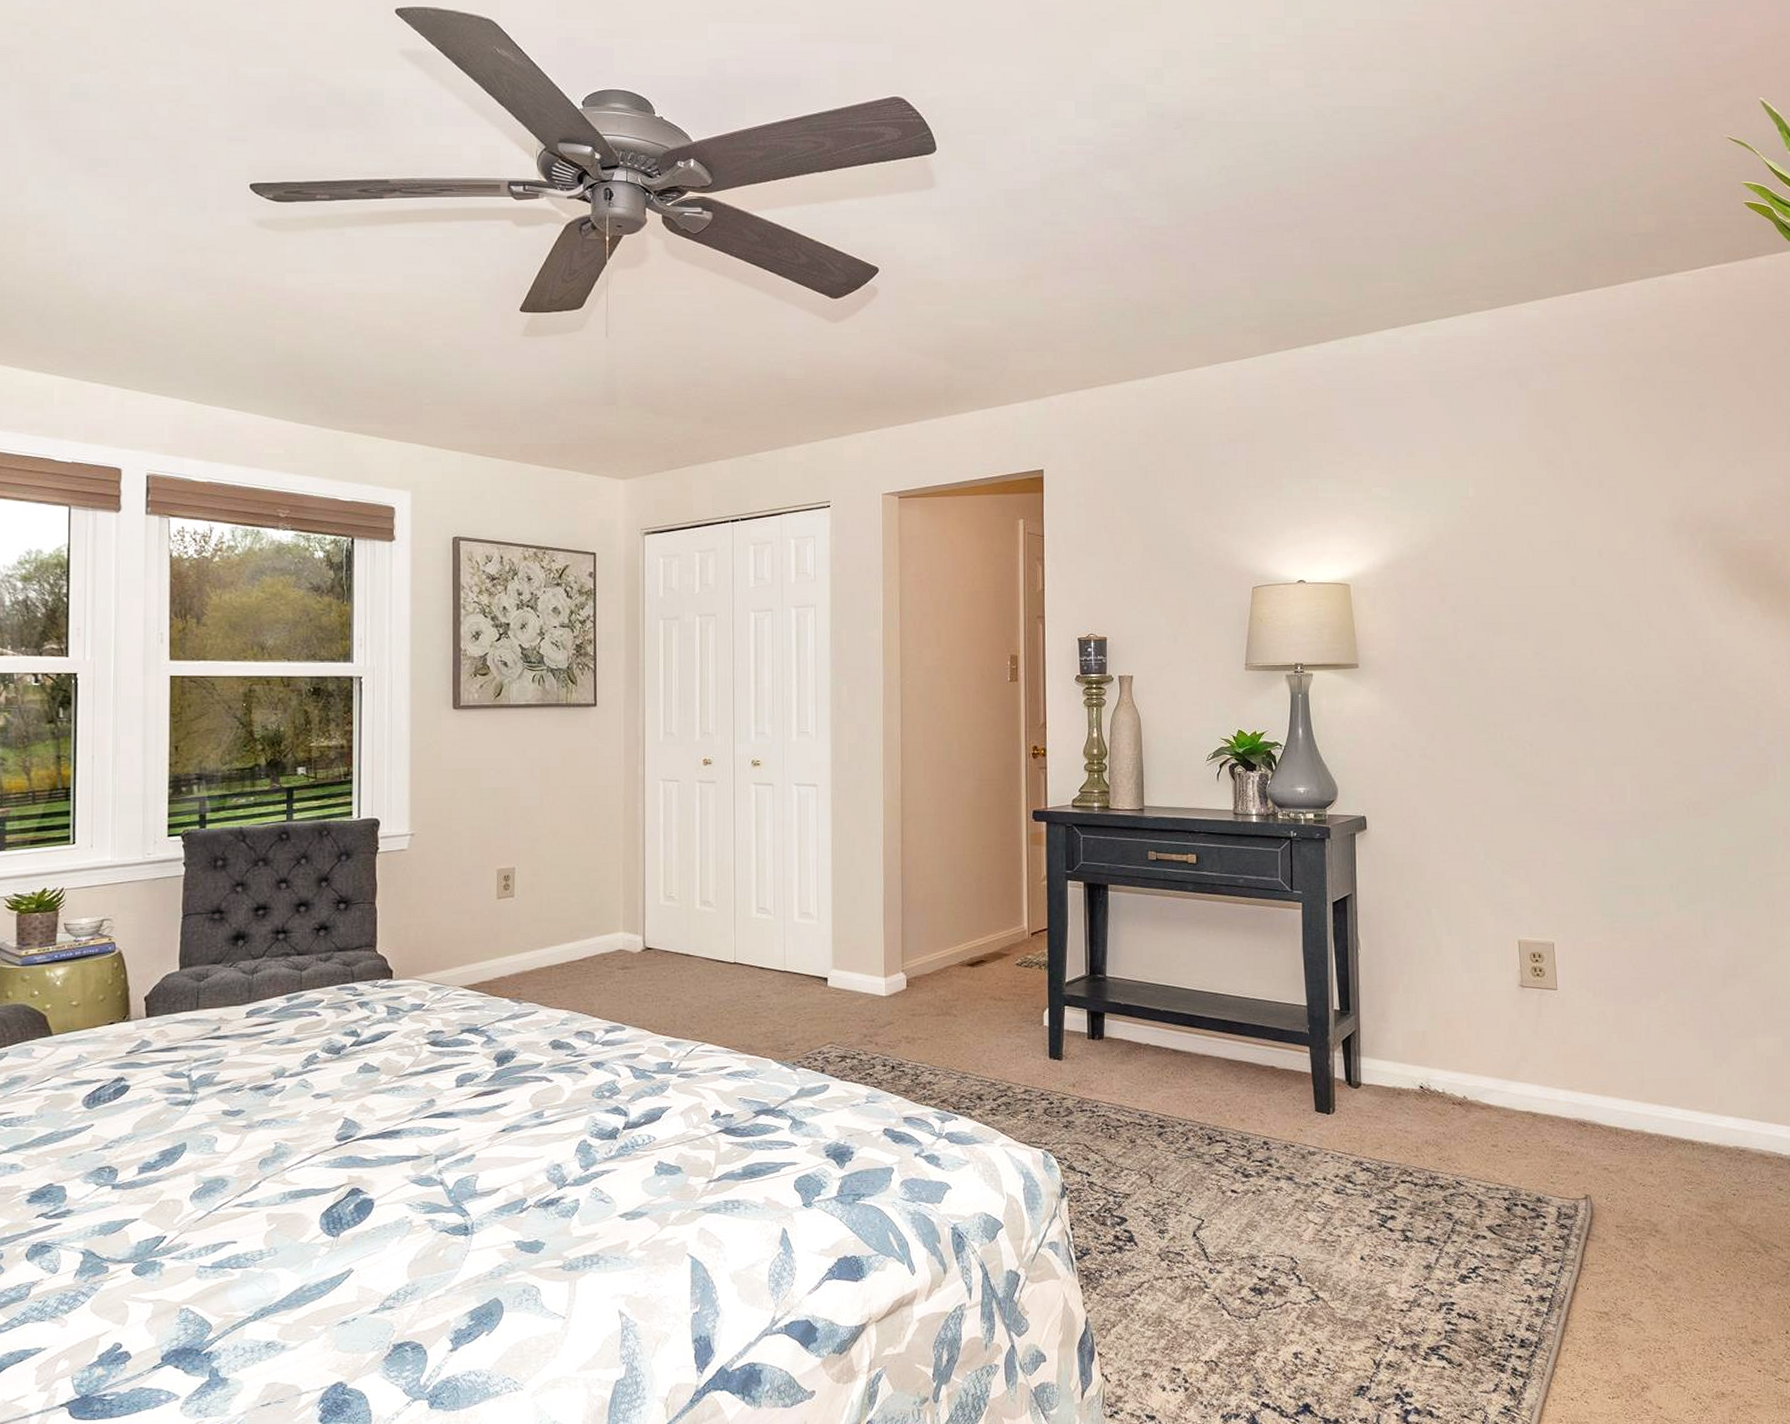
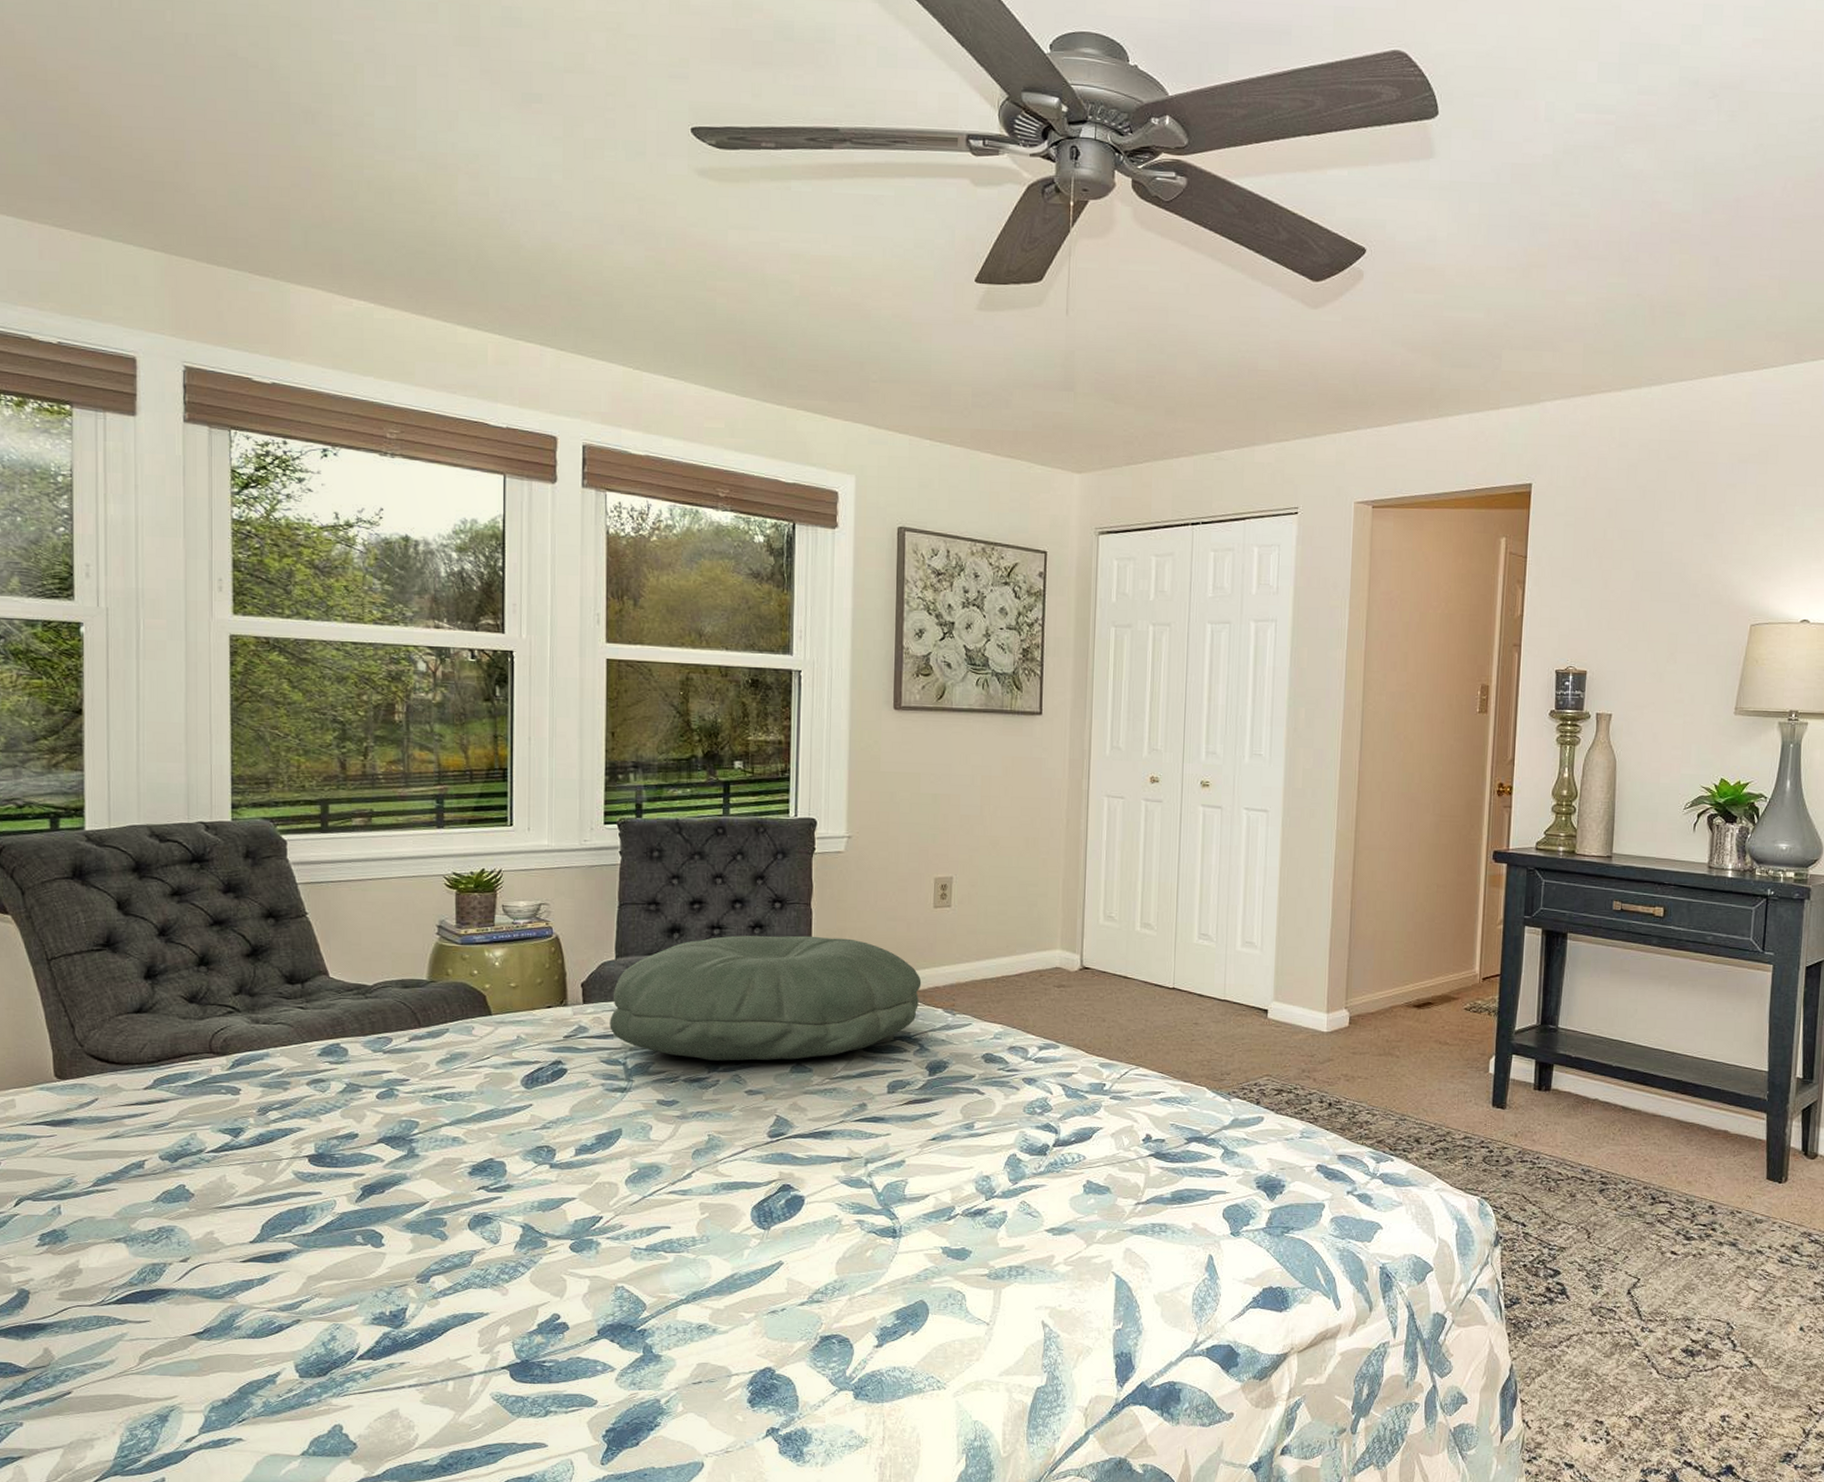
pillow: none [174,934,487,1067] -> present [610,935,922,1061]

